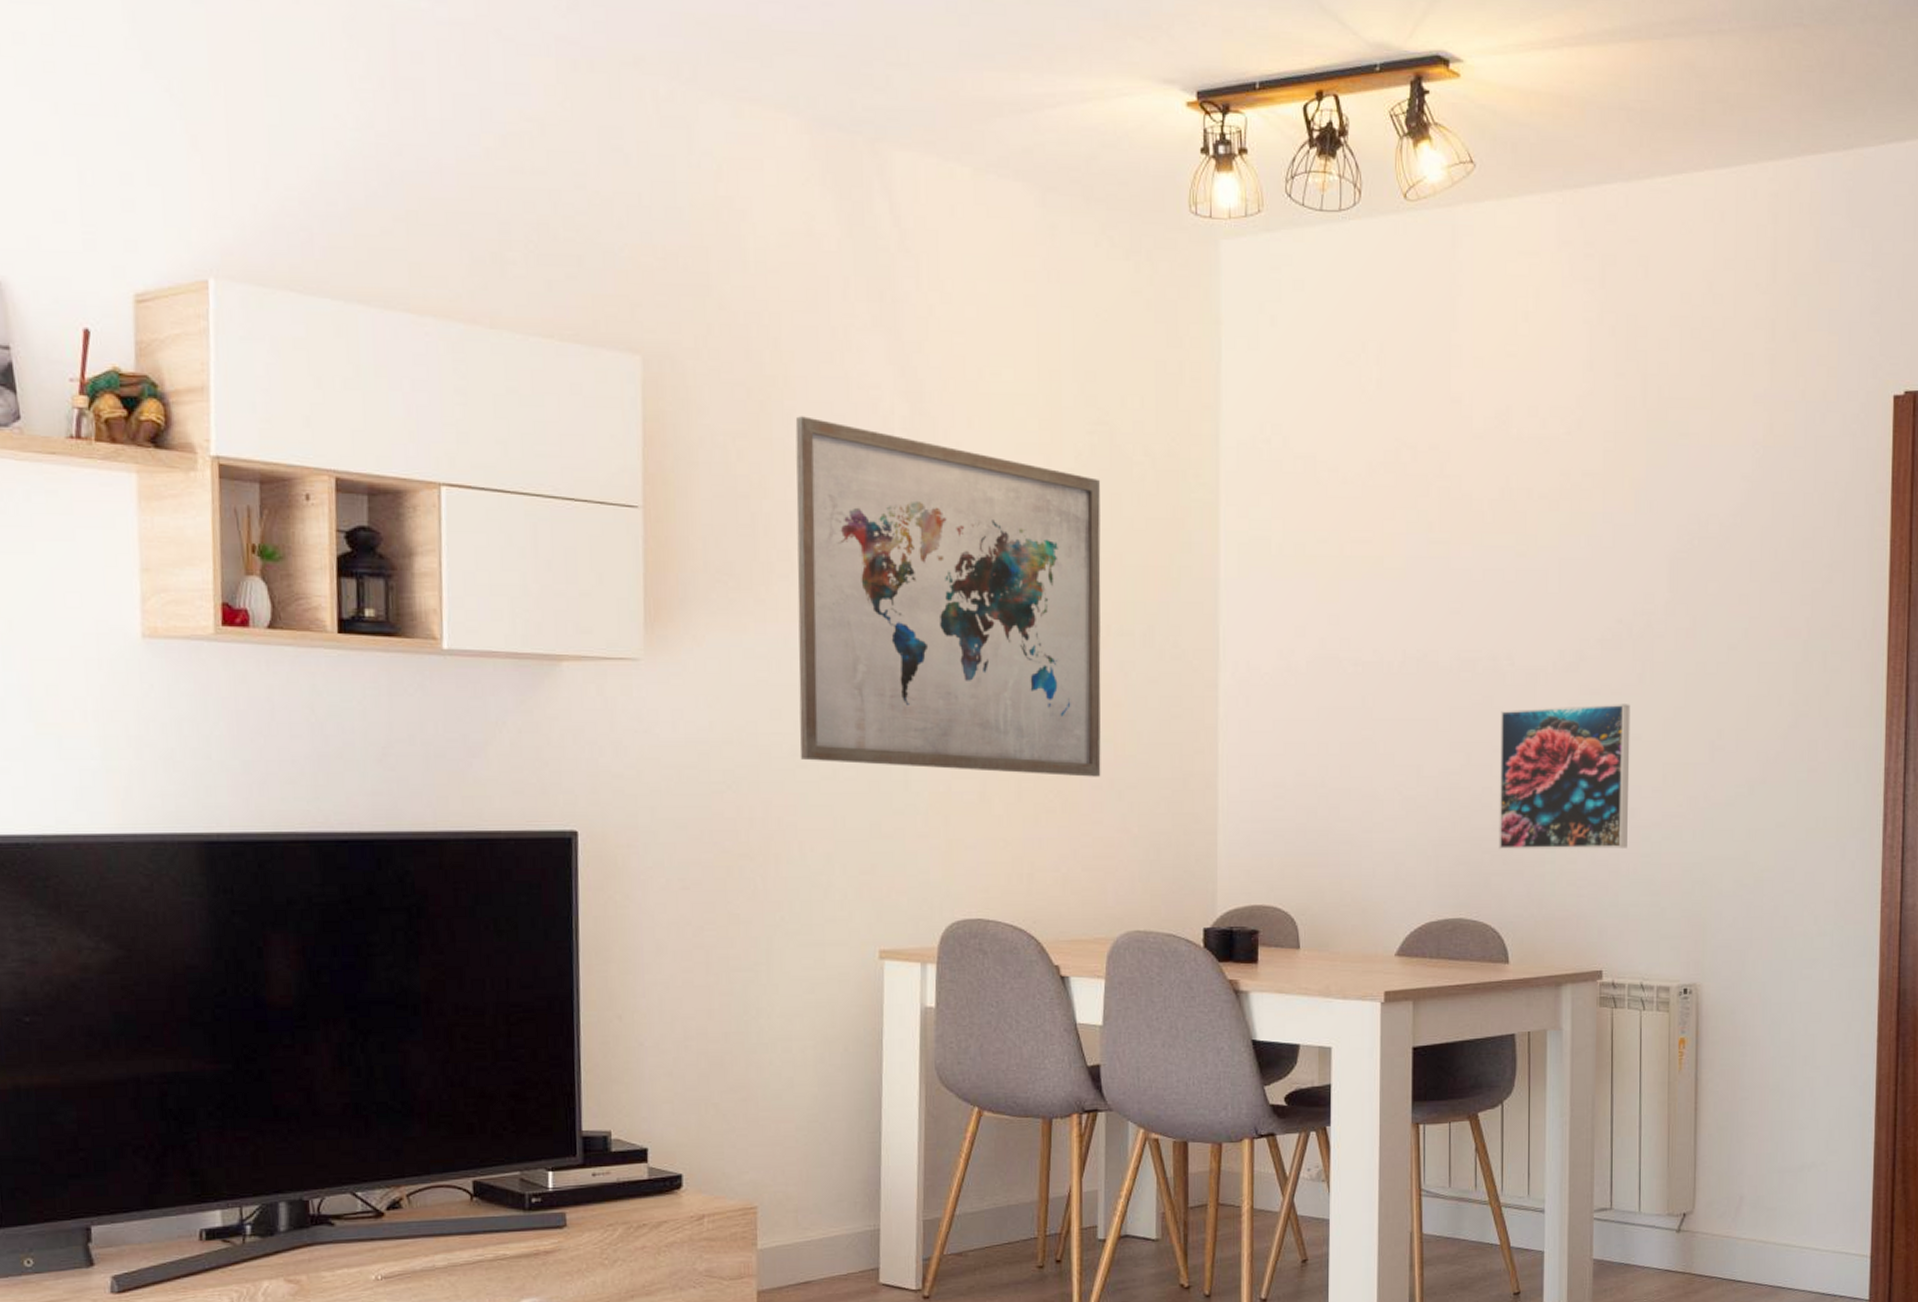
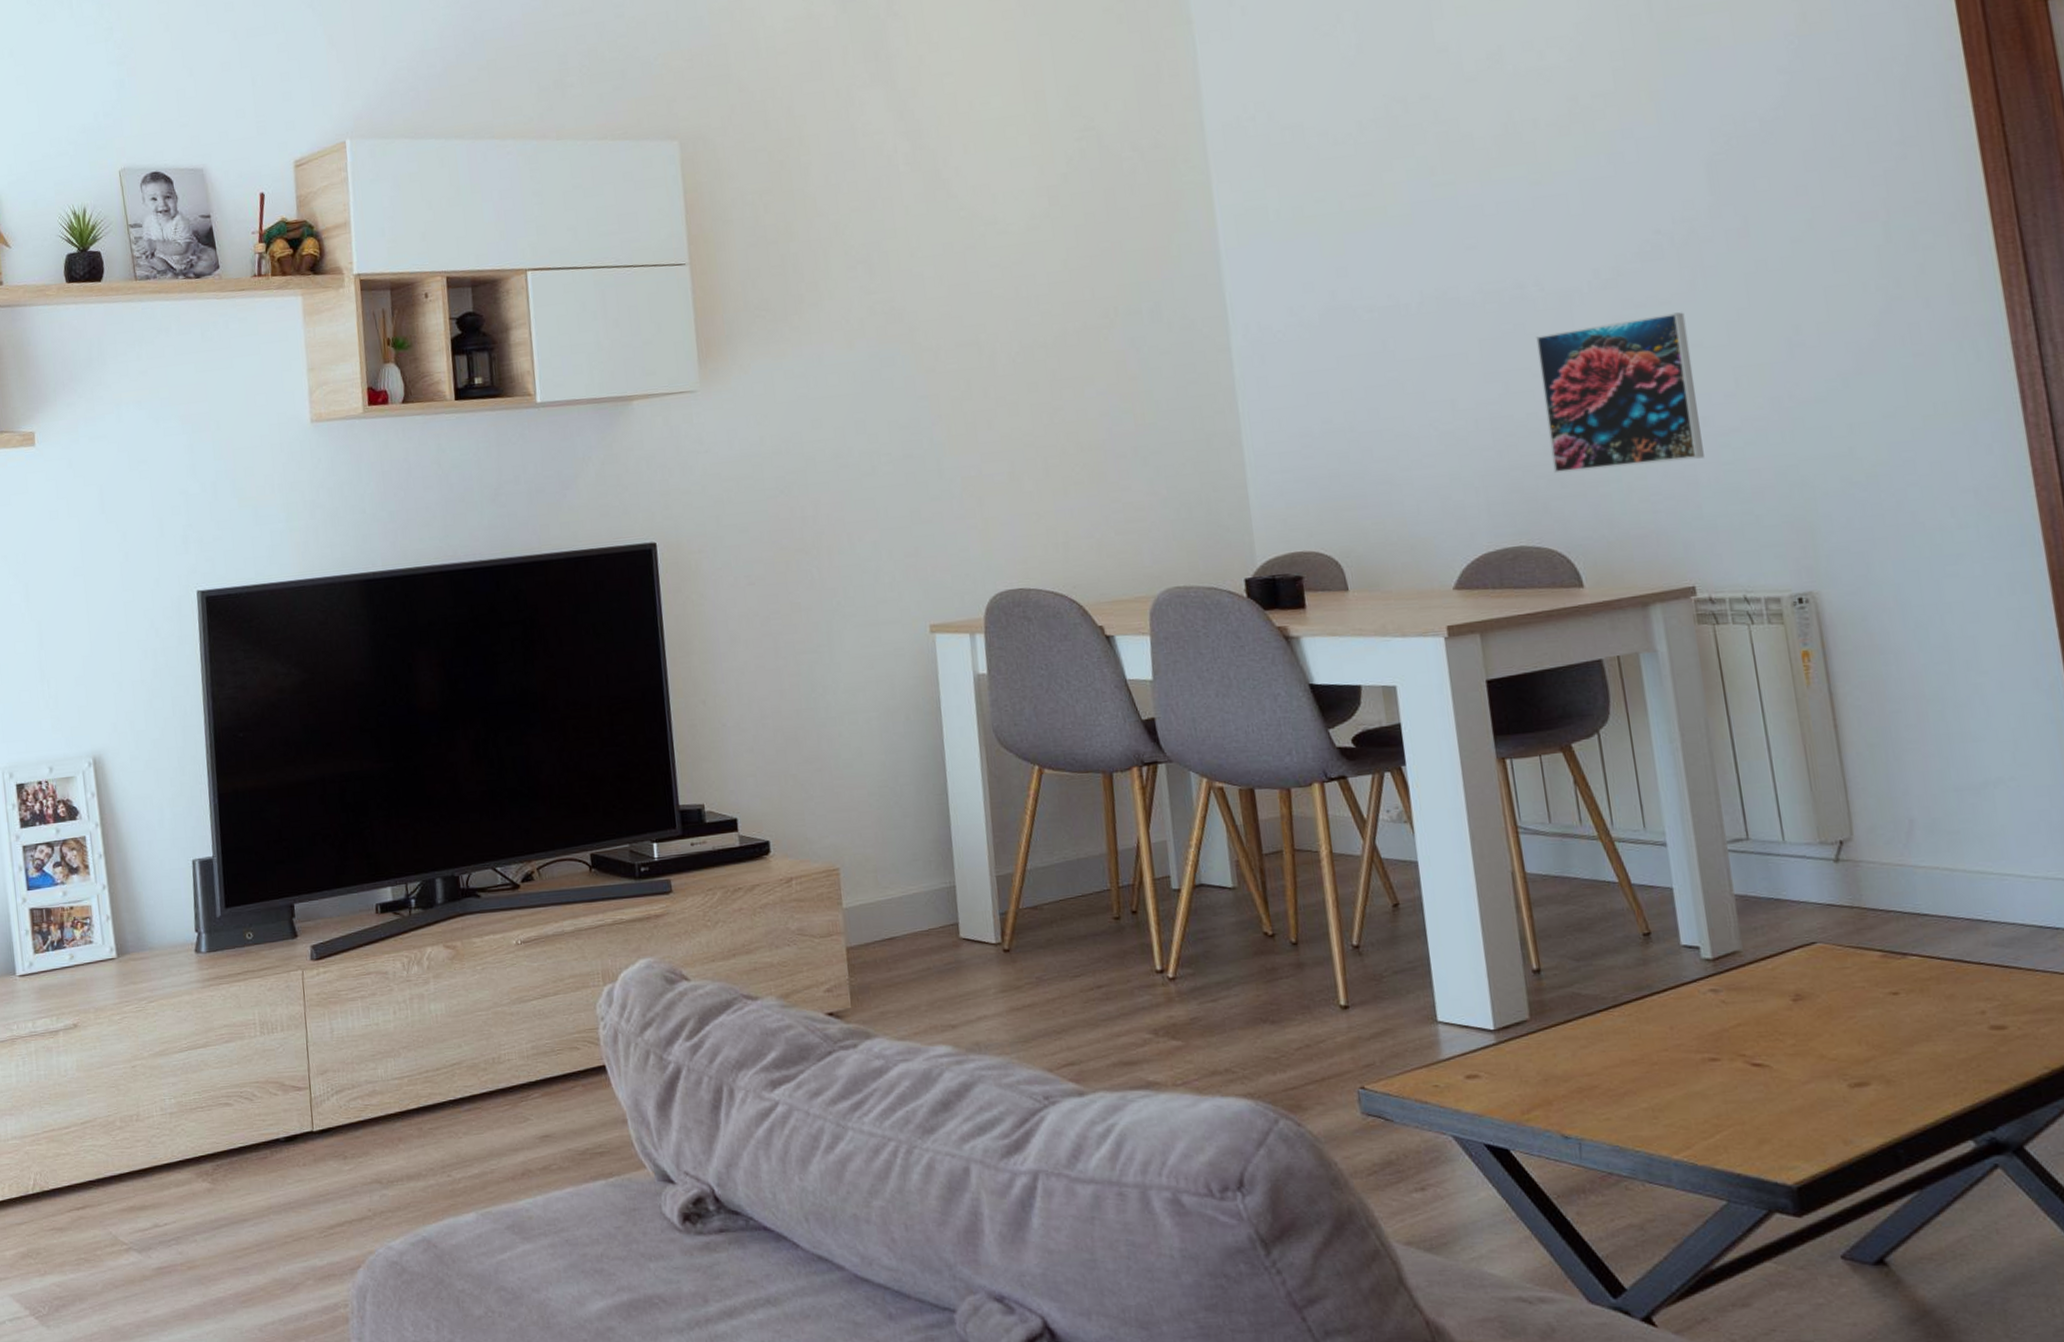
wall art: present [795,416,1101,777] -> none [811,167,1124,461]

